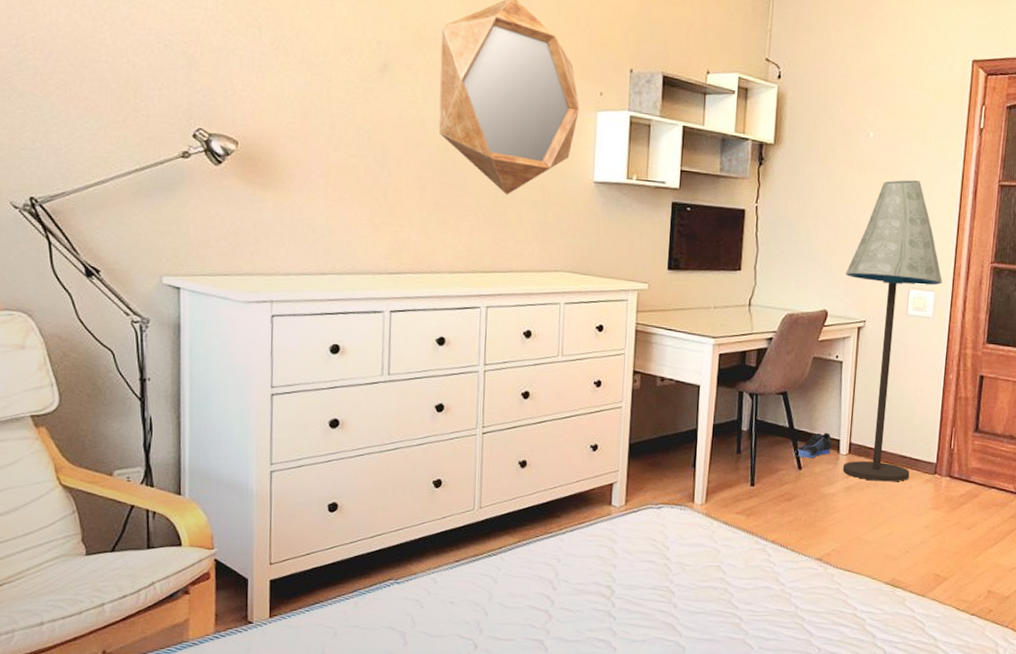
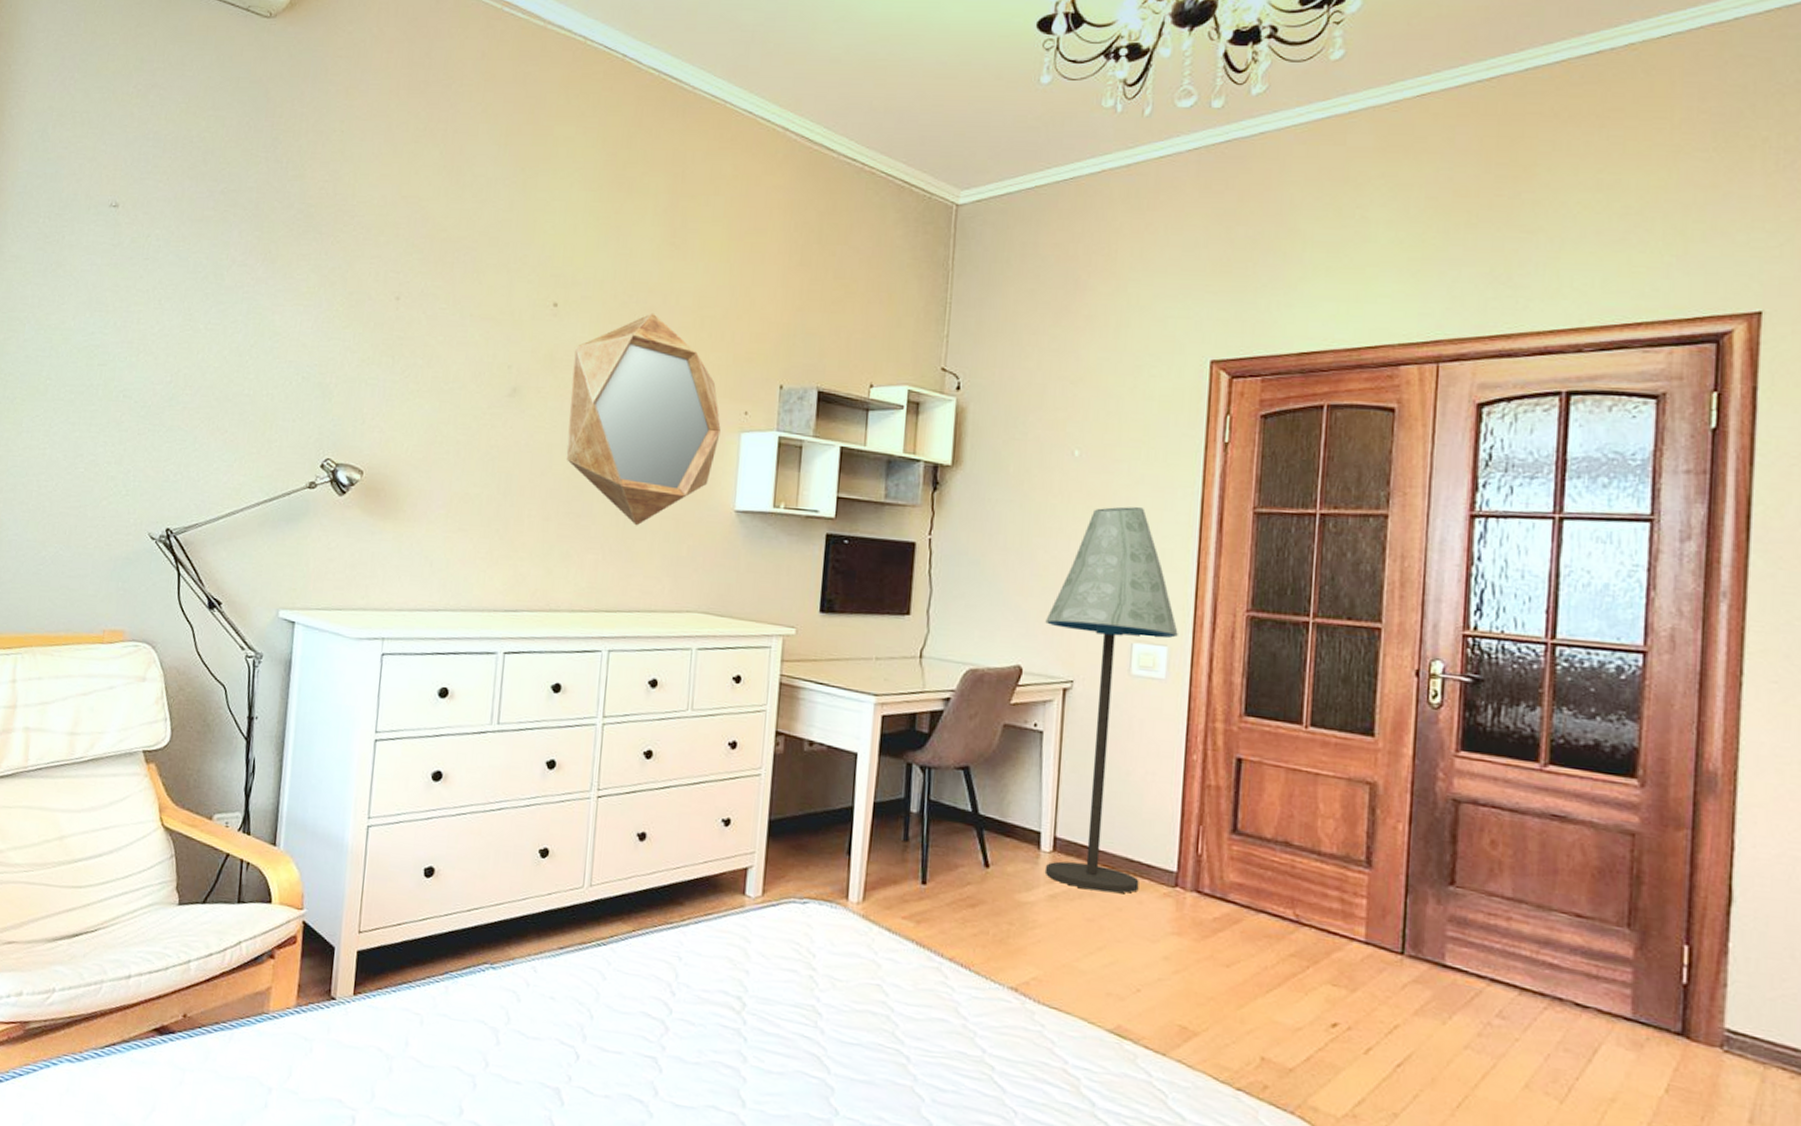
sneaker: present [795,432,832,459] -> none [980,821,1030,854]

